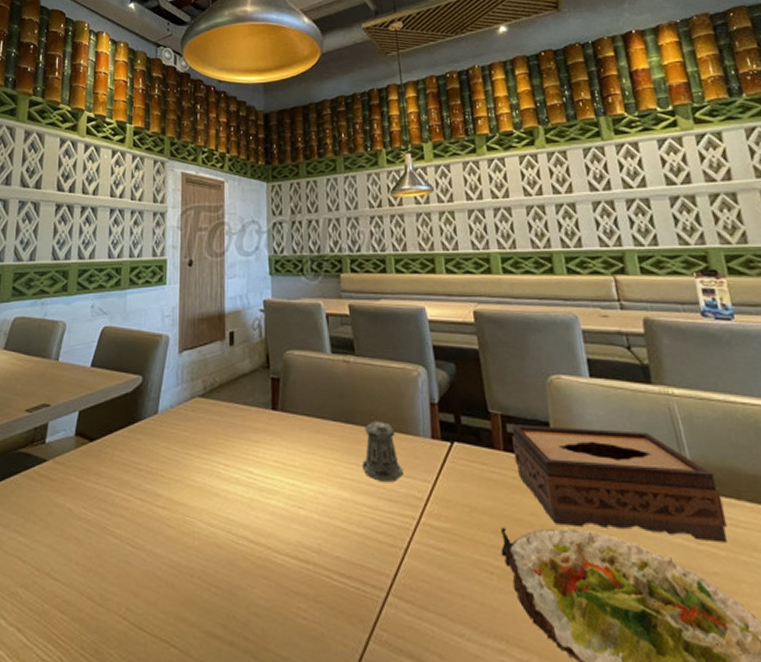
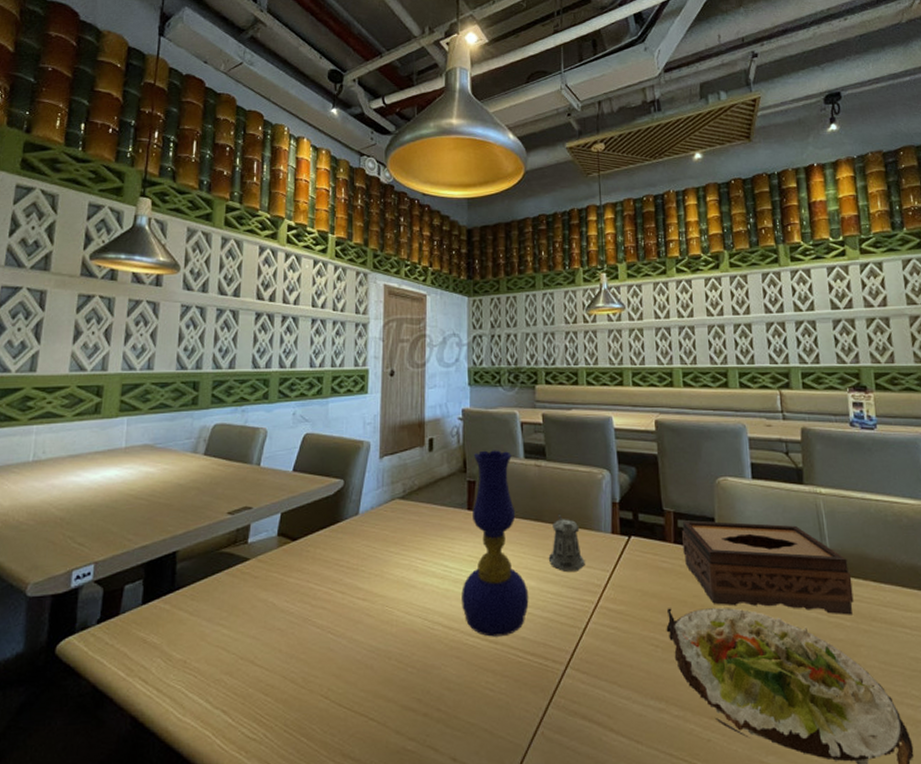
oil lamp: none [268,344,342,555] -> present [461,450,529,637]

